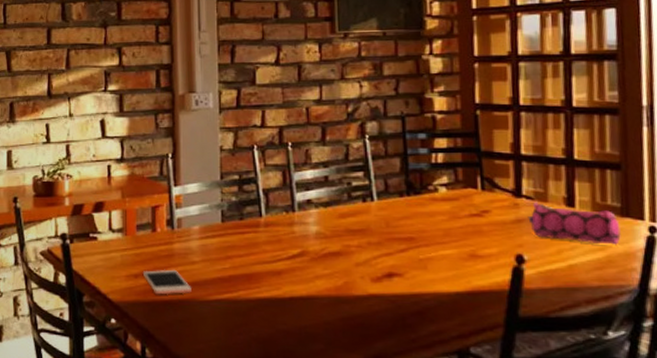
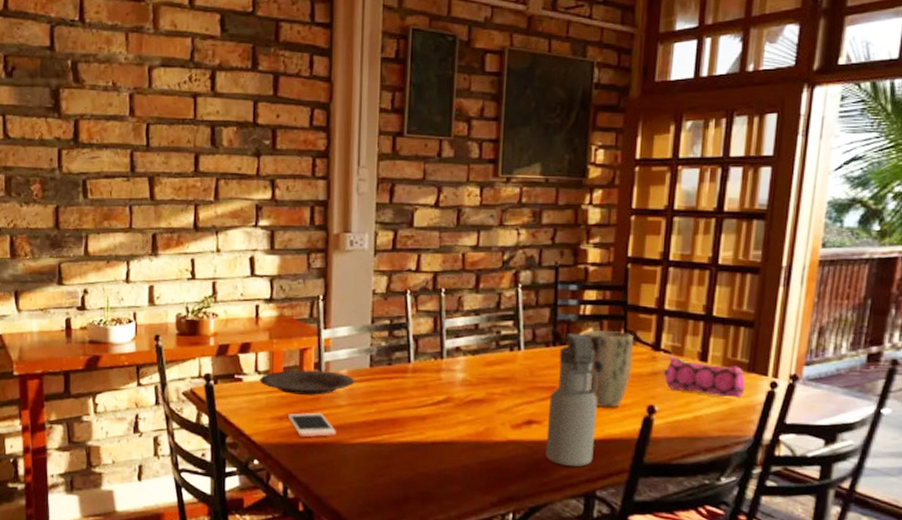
plate: none [114,227,208,252] -> present [260,369,355,395]
water bottle: none [409,181,462,321] -> present [545,333,598,466]
plant pot: none [438,177,495,258] -> present [584,329,633,408]

